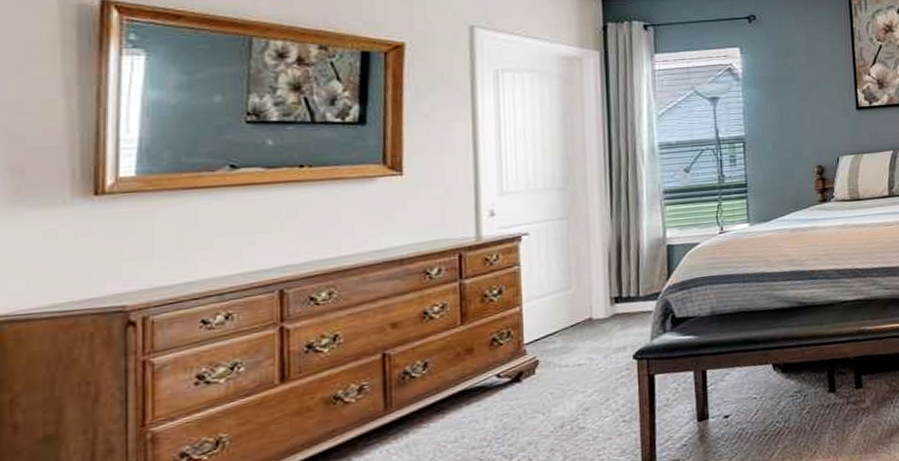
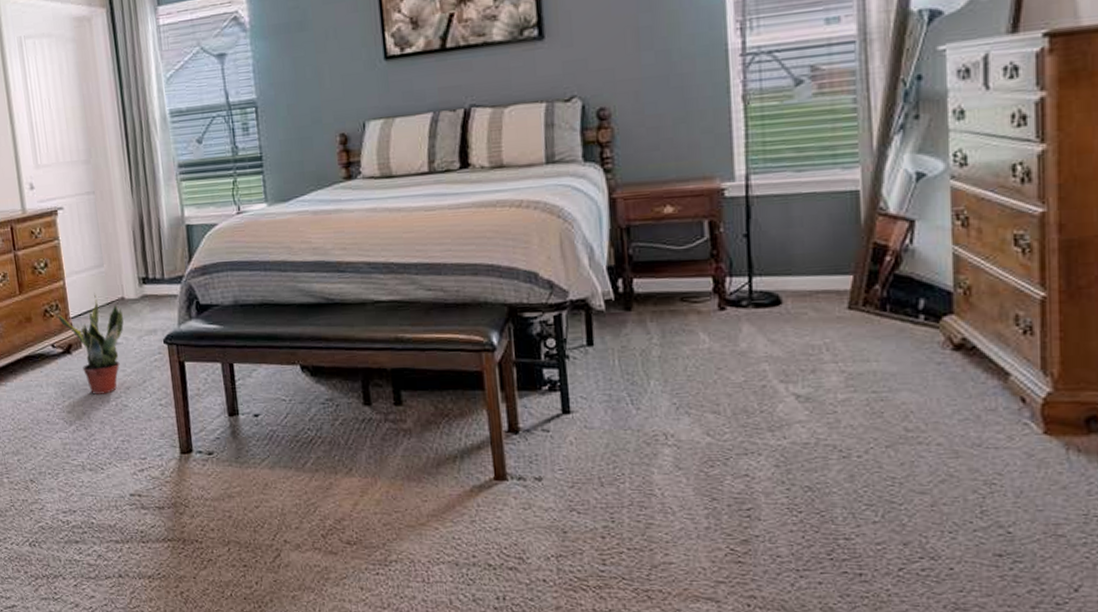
potted plant: none [507,316,589,422] -> present [57,293,124,395]

